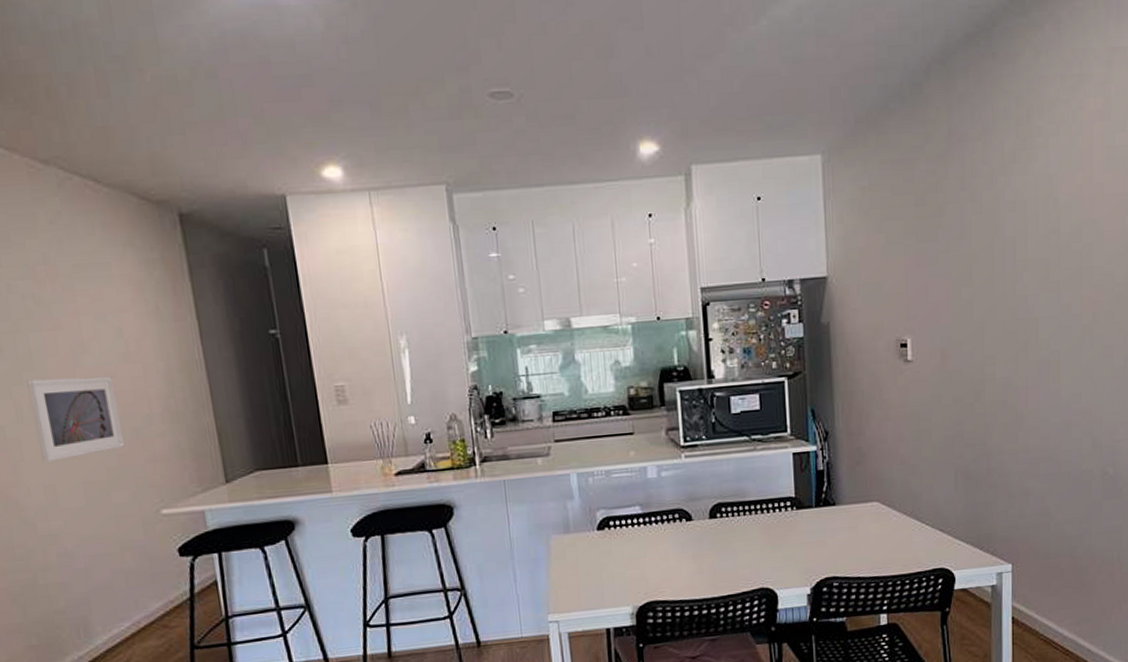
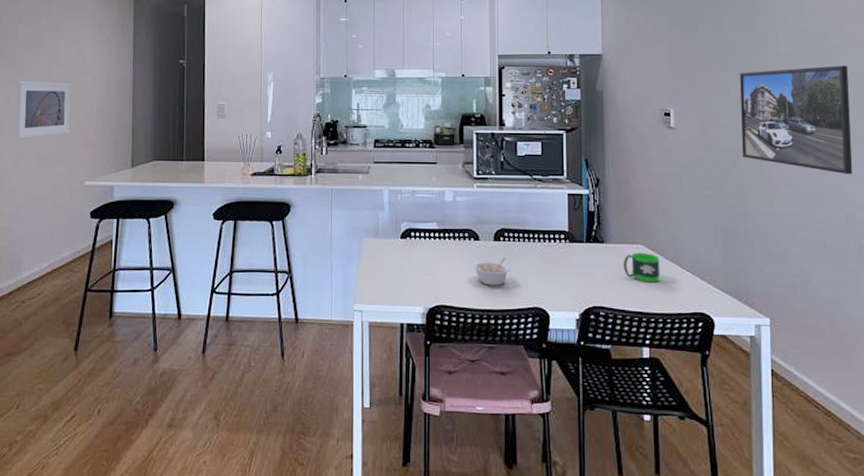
legume: none [686,537,730,571] -> present [473,258,510,286]
mug: none [857,510,898,543] -> present [623,252,660,283]
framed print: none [984,268,1102,396] -> present [739,65,853,174]

